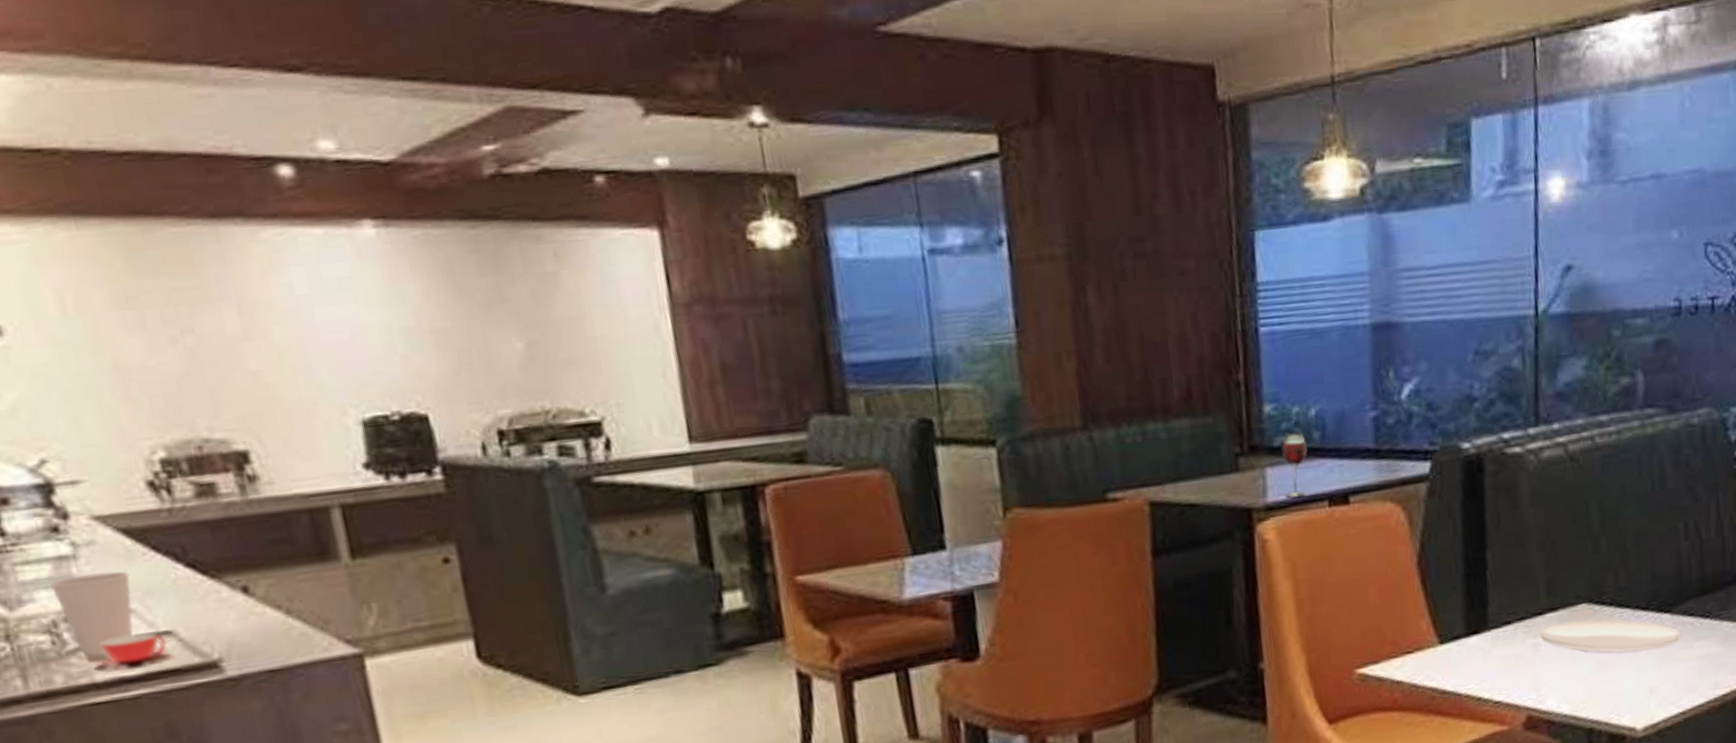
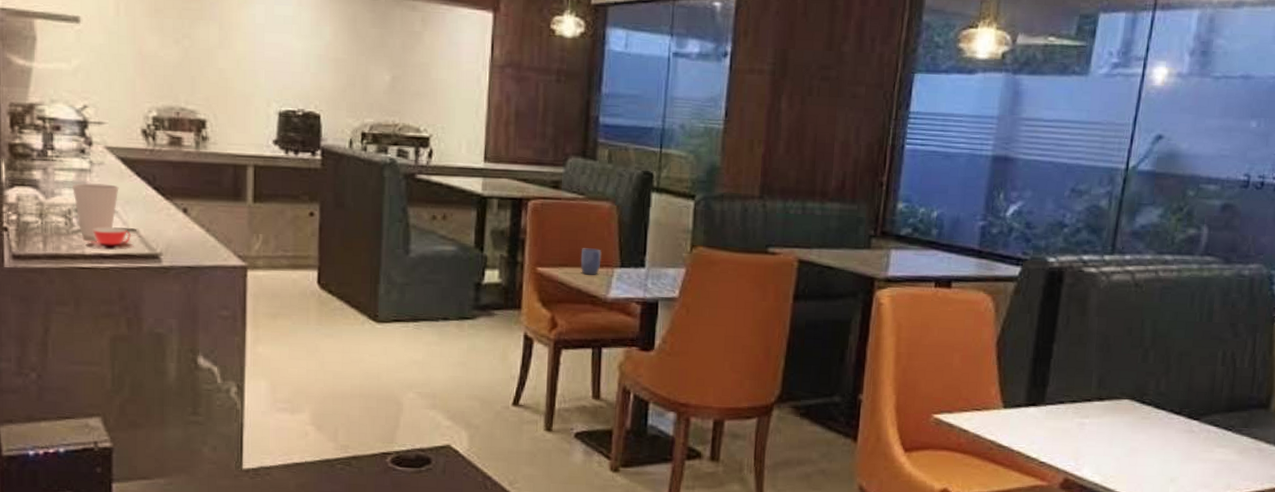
cup: none [852,535,885,576] -> present [580,248,602,276]
wineglass: present [1281,432,1307,498] -> none [902,226,926,277]
plate: present [1539,619,1681,655] -> none [1085,411,1205,447]

